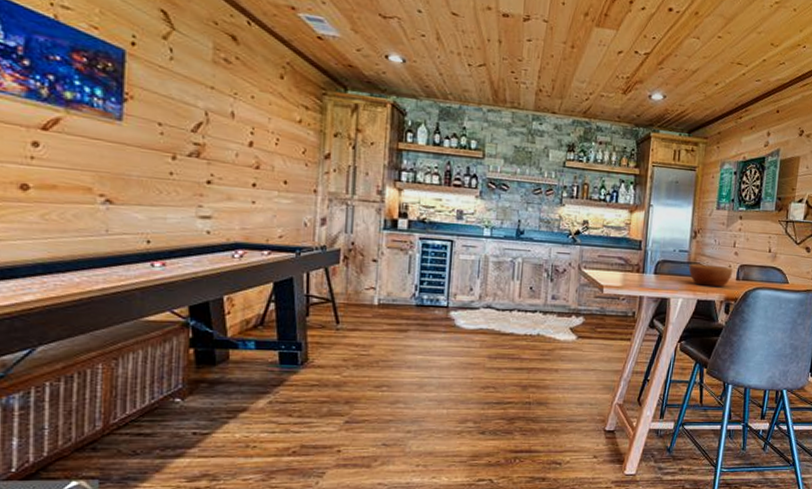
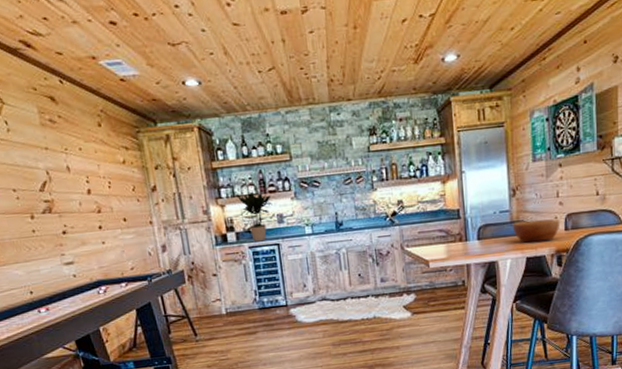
potted plant: none [418,181,455,235] -> present [237,191,273,242]

